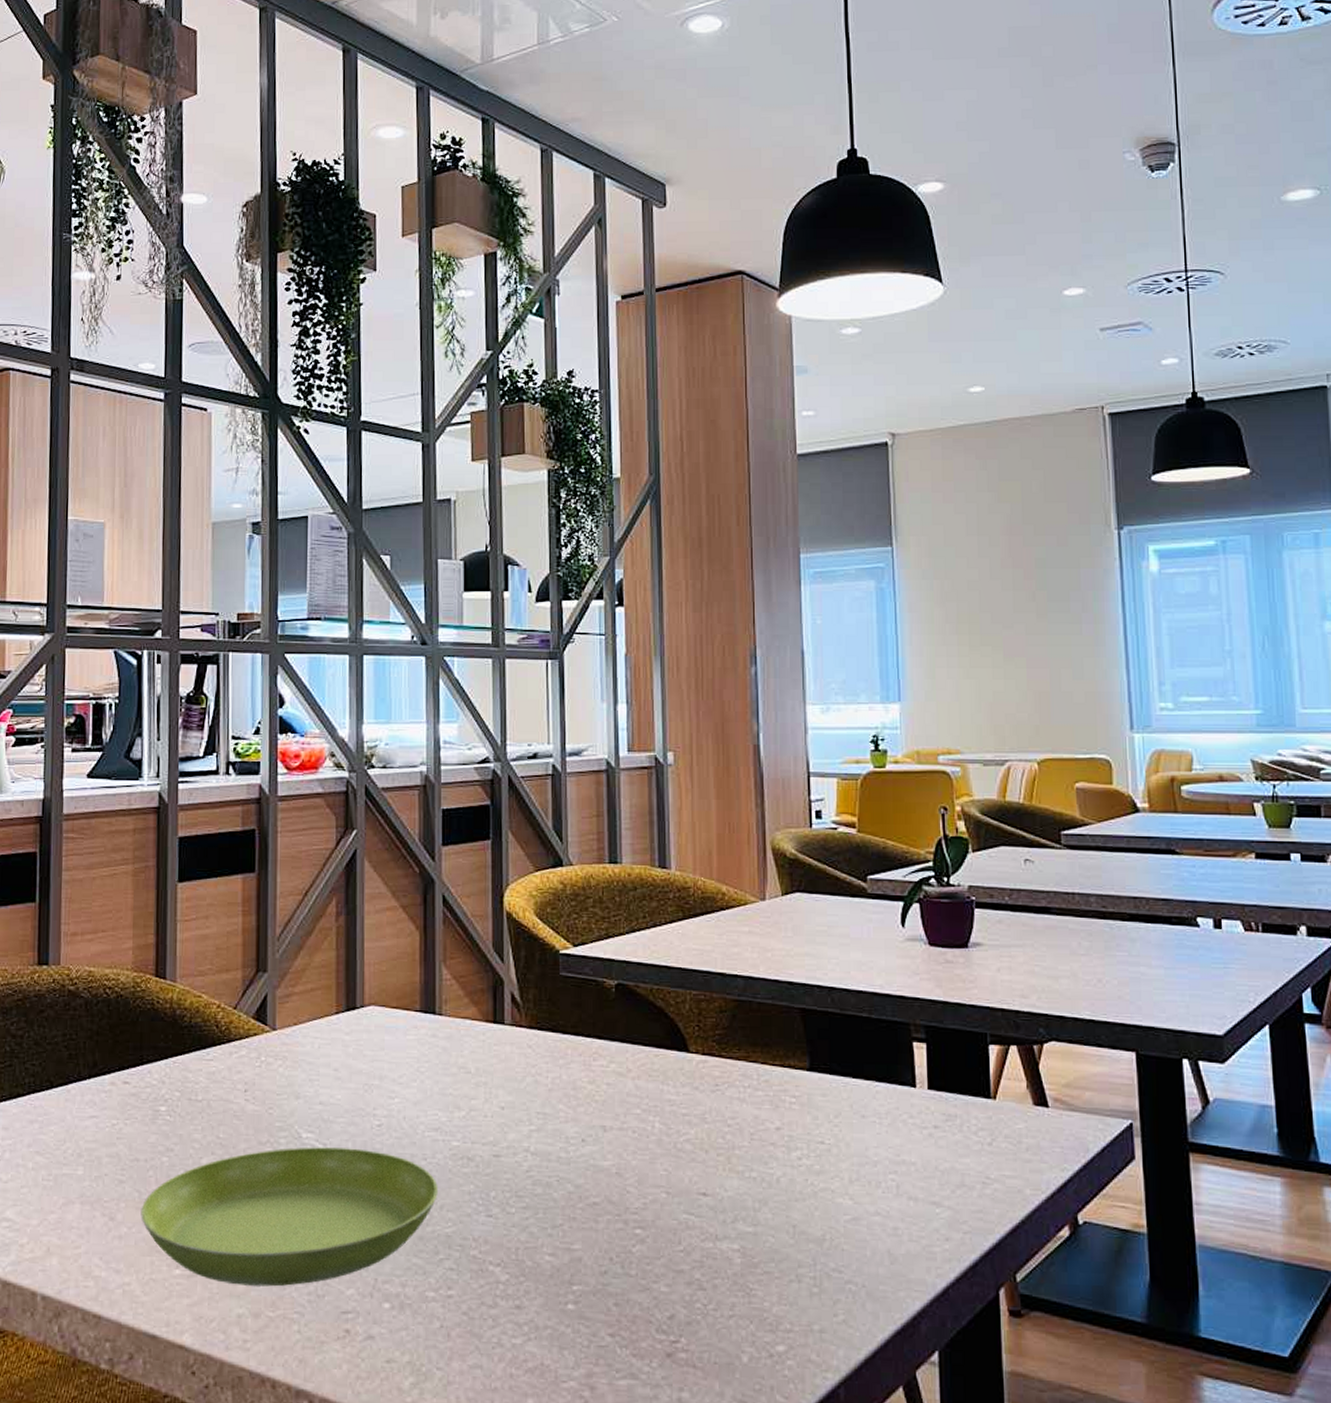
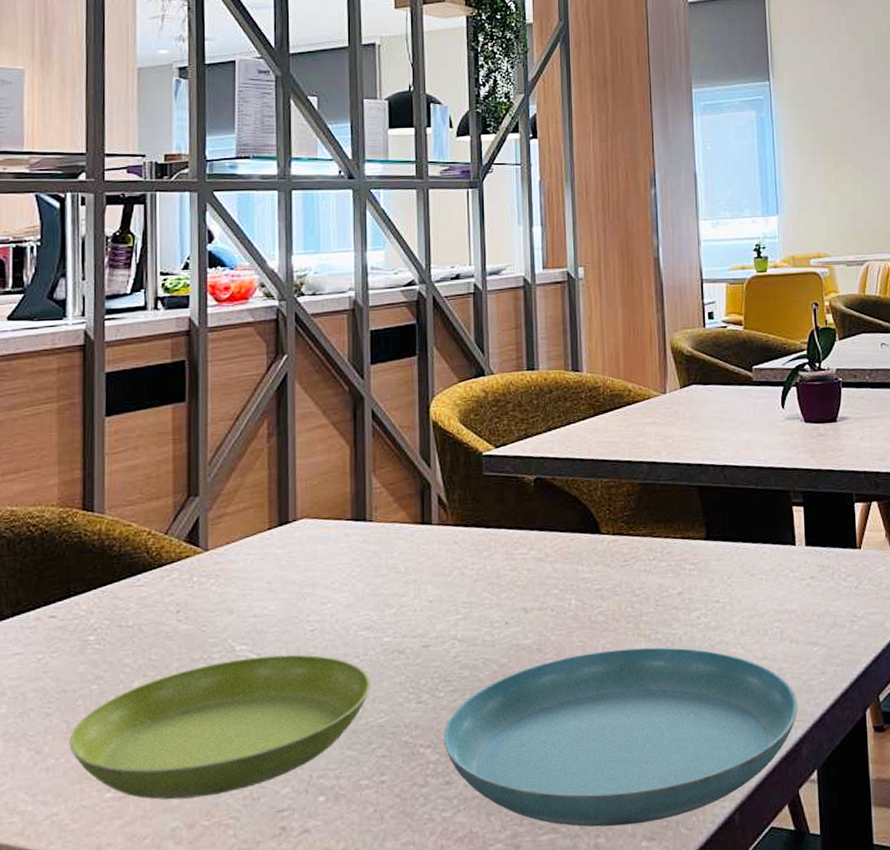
saucer: none [513,1183,917,1383] -> present [443,647,799,827]

